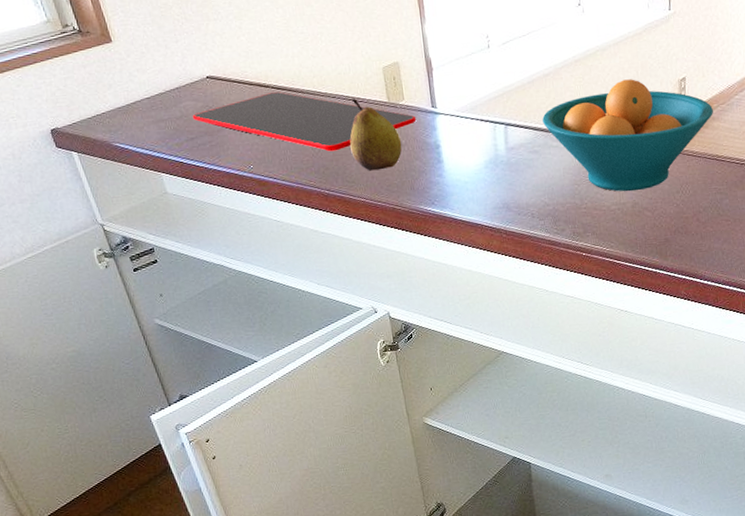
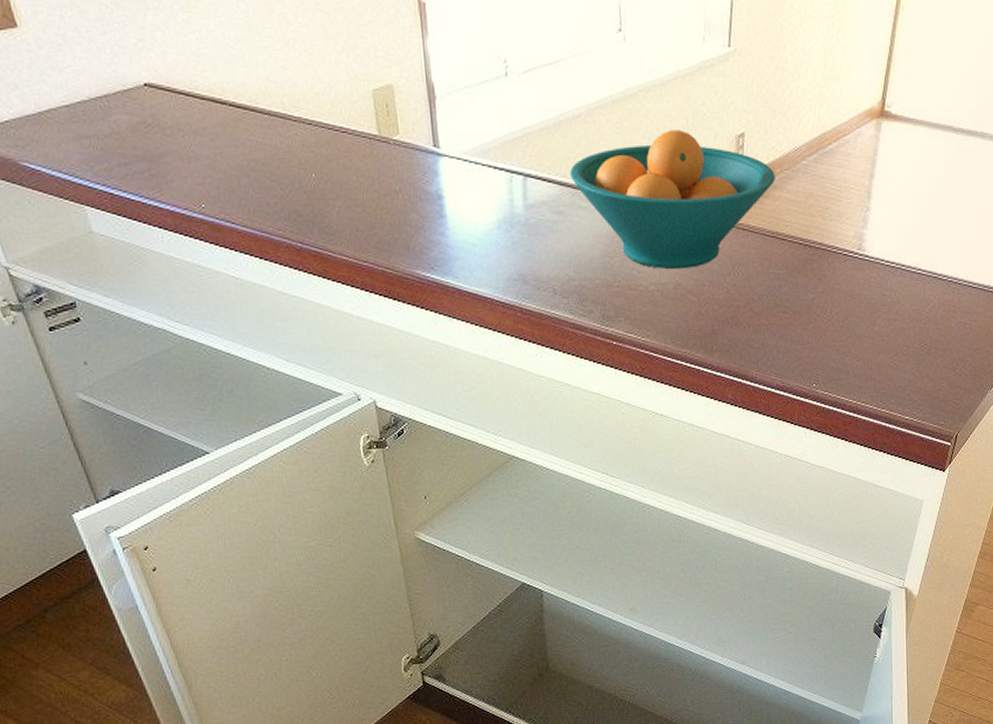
cutting board: present [192,92,417,152] -> none [125,112,414,194]
fruit: present [349,99,402,171] -> none [329,128,396,222]

